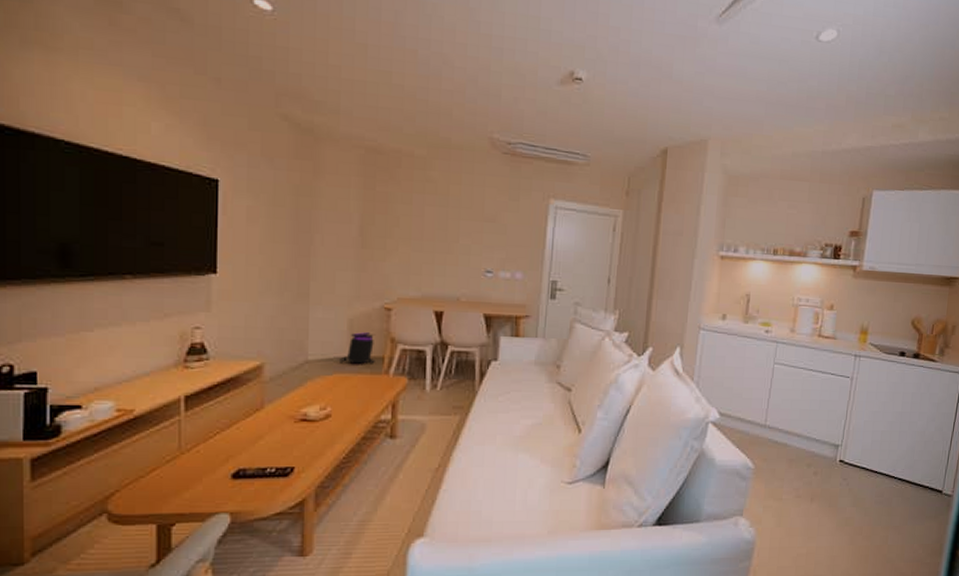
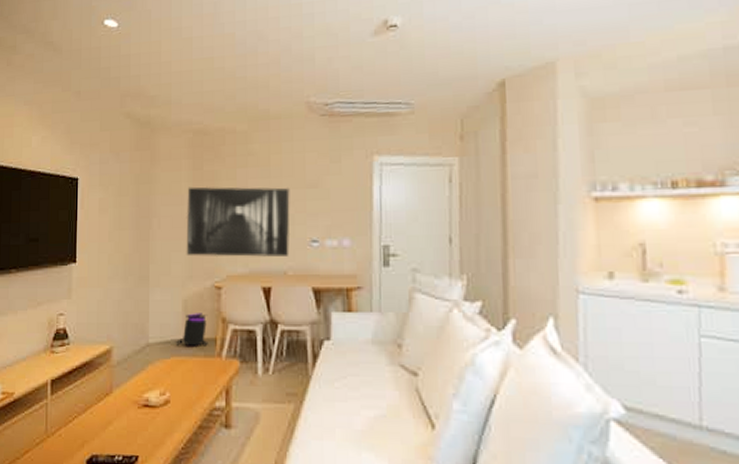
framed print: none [353,206,468,284] -> present [186,186,290,257]

